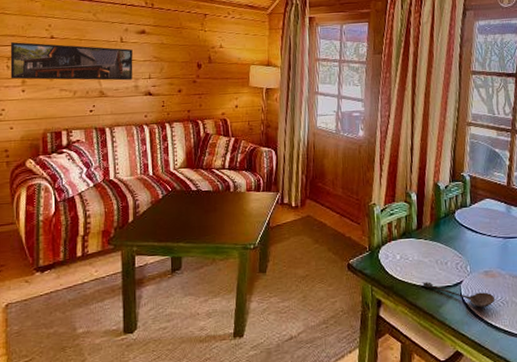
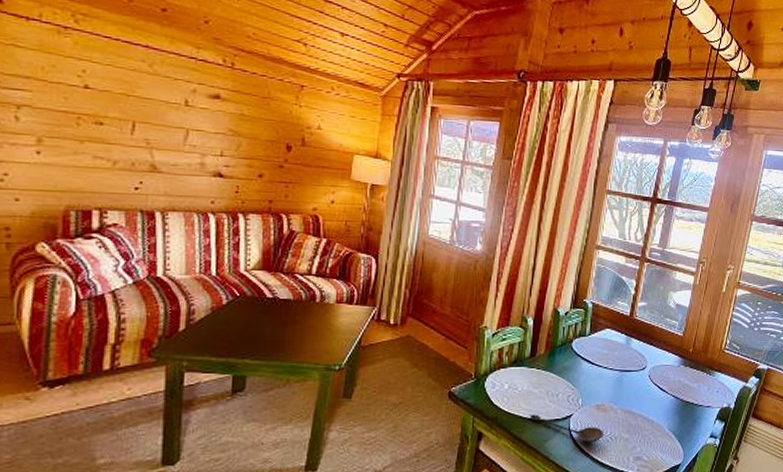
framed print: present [10,42,133,81] -> none [20,86,201,155]

